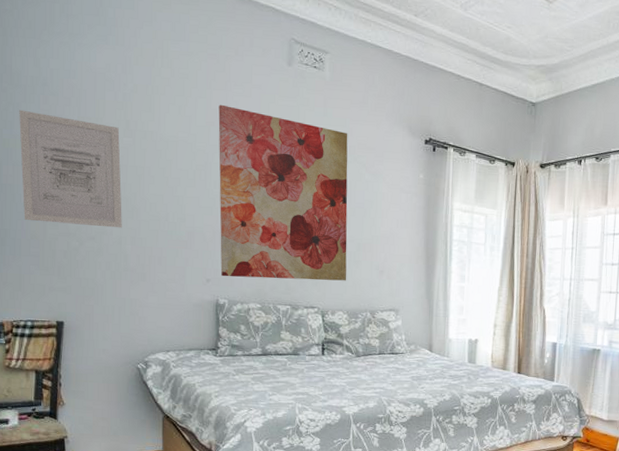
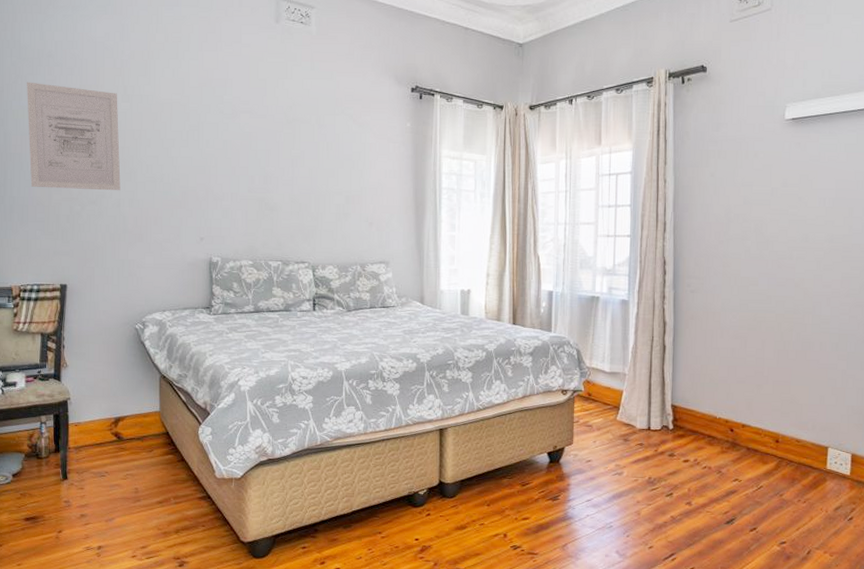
wall art: present [218,104,348,281] -> none [210,65,337,235]

